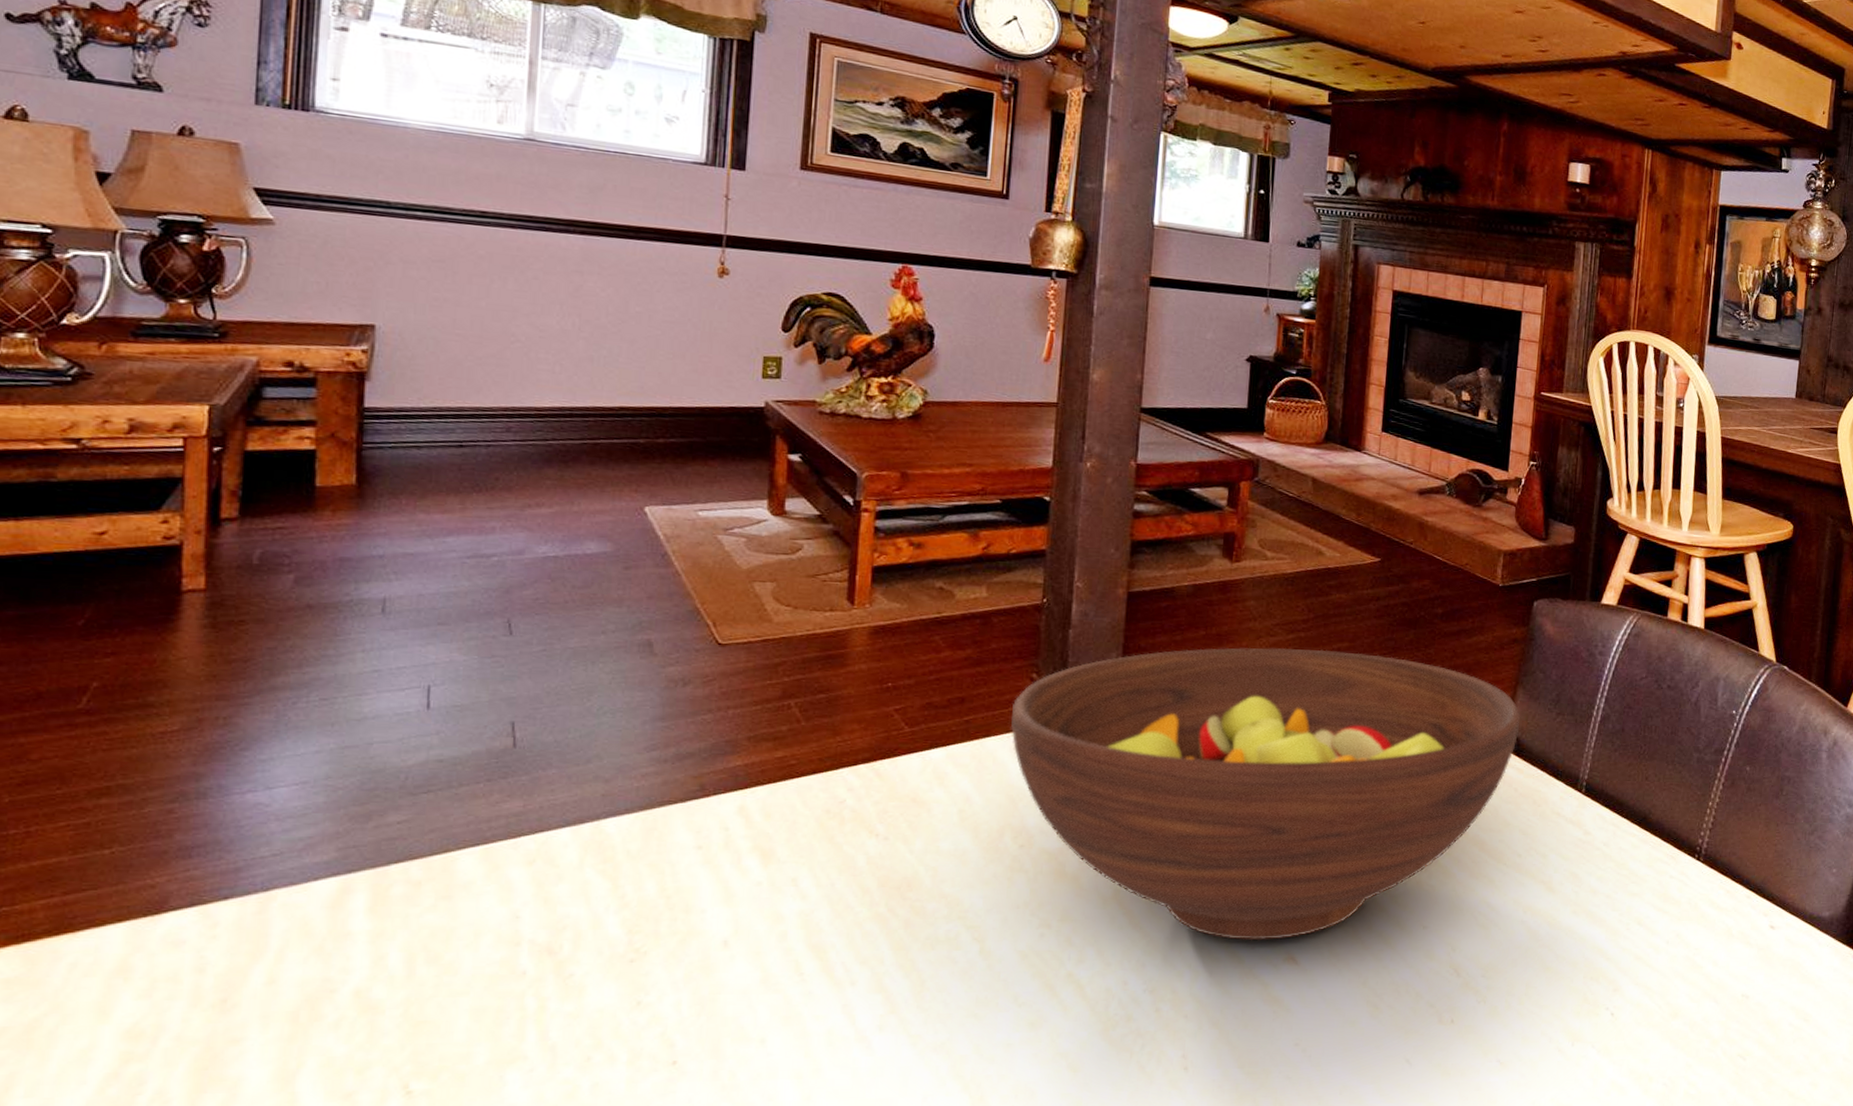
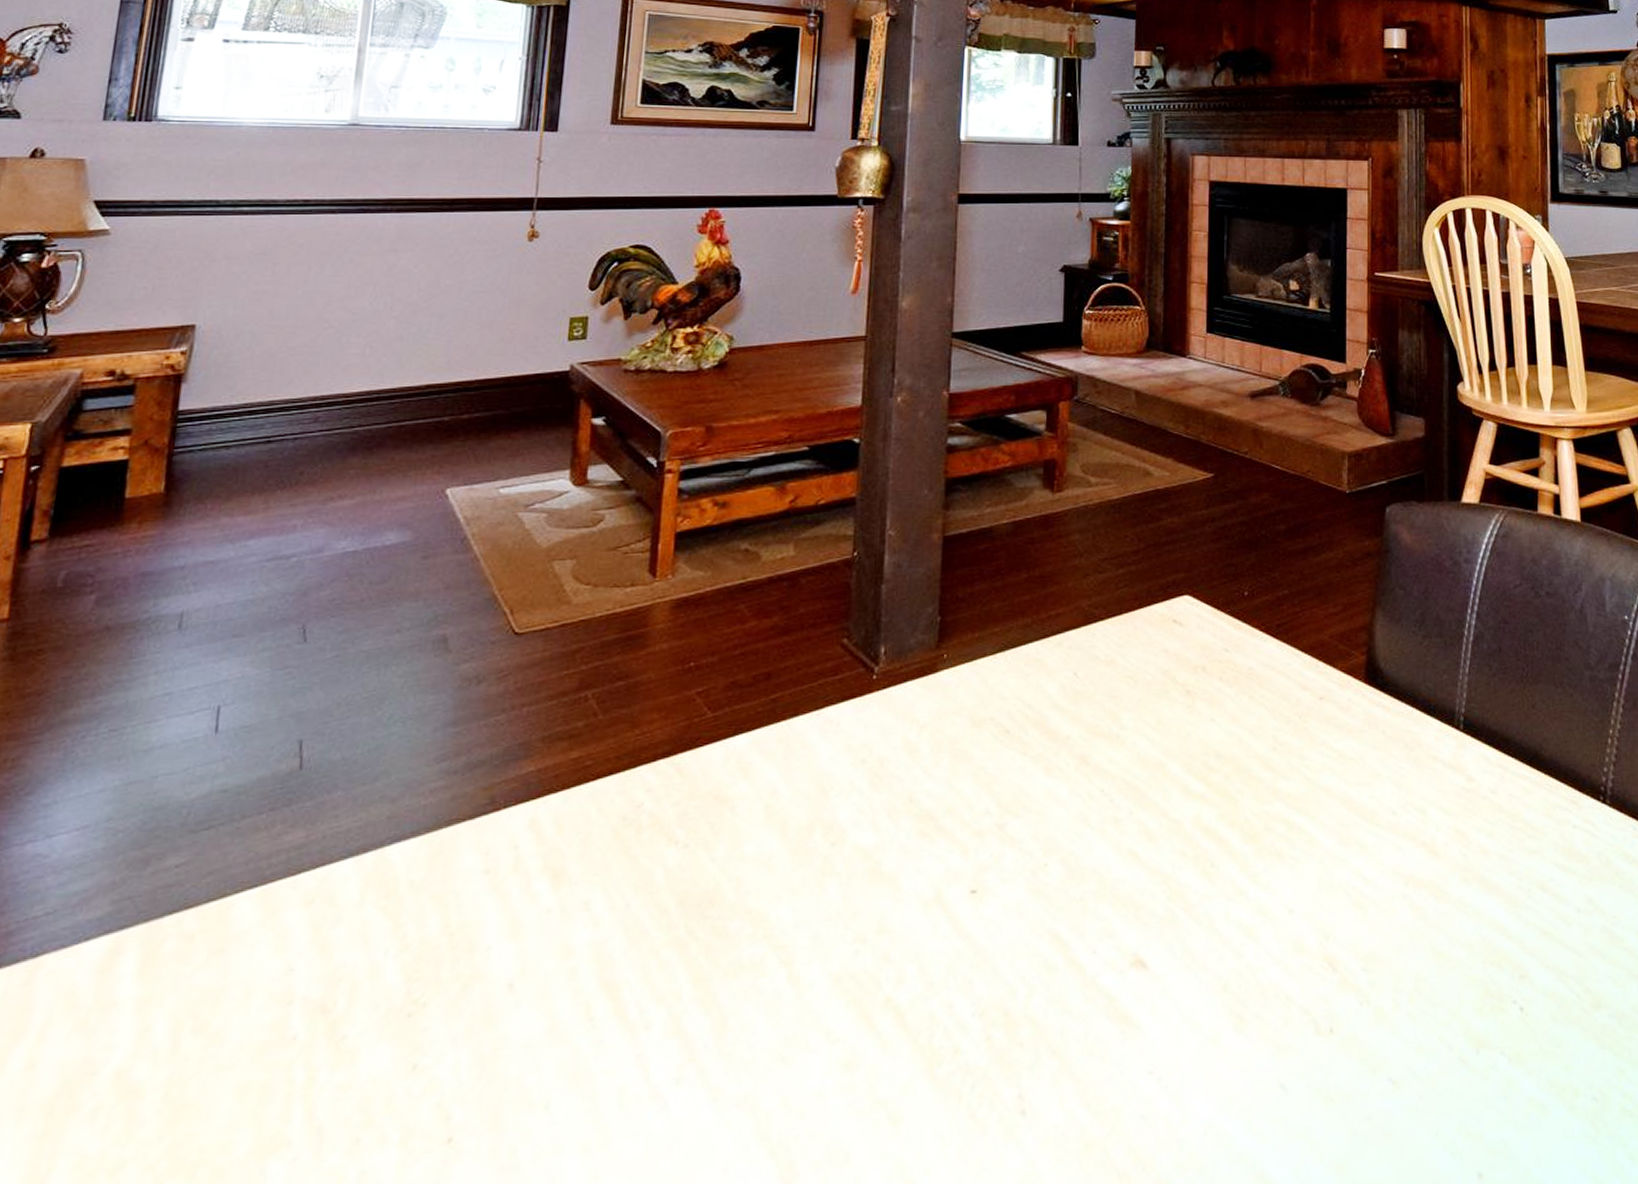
fruit bowl: present [1010,647,1520,941] -> none [819,583,1381,943]

